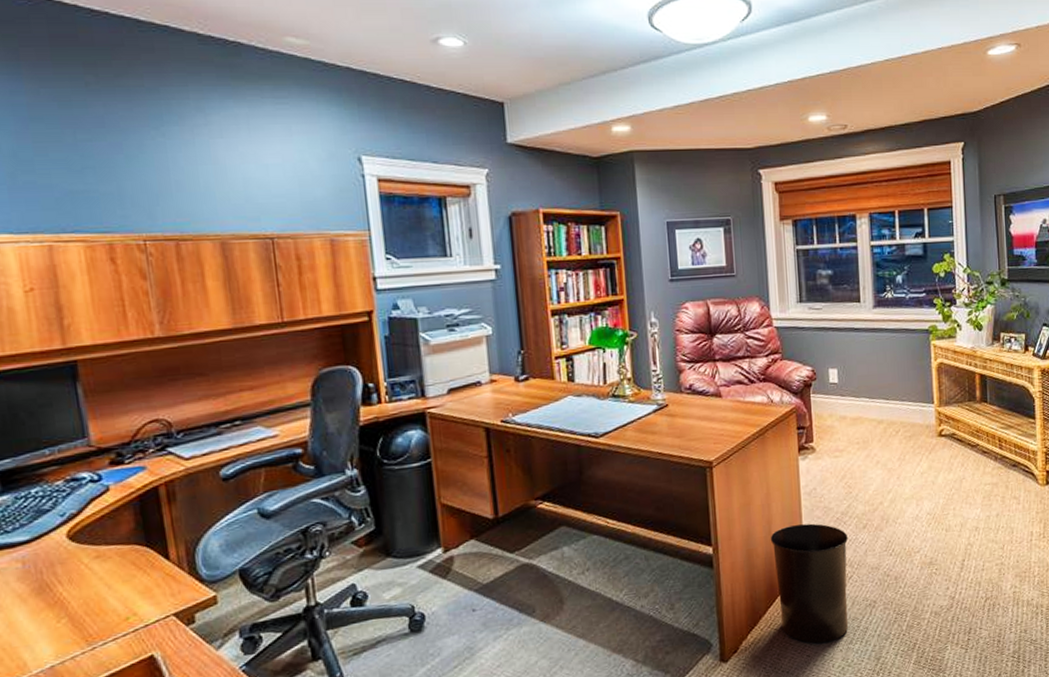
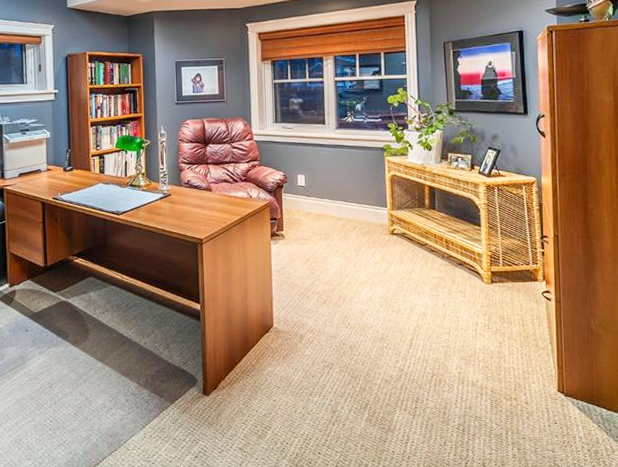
waste bin: present [770,523,848,644] -> none [246,295,310,392]

